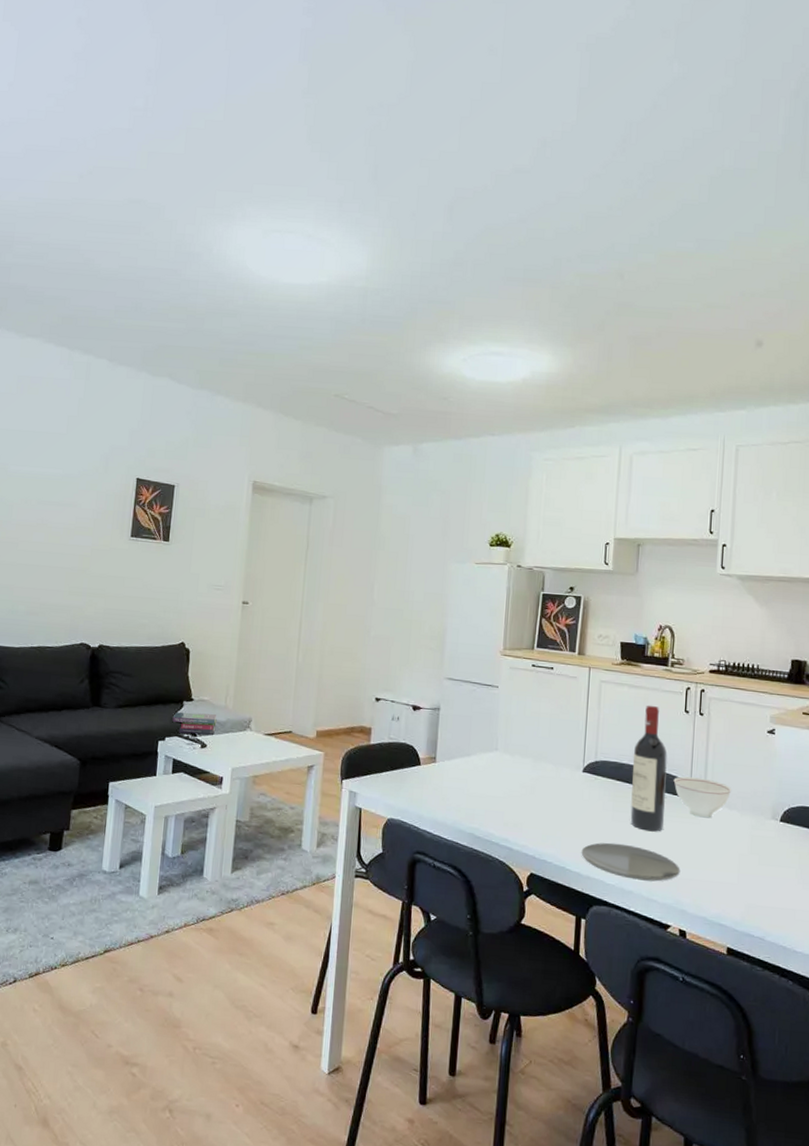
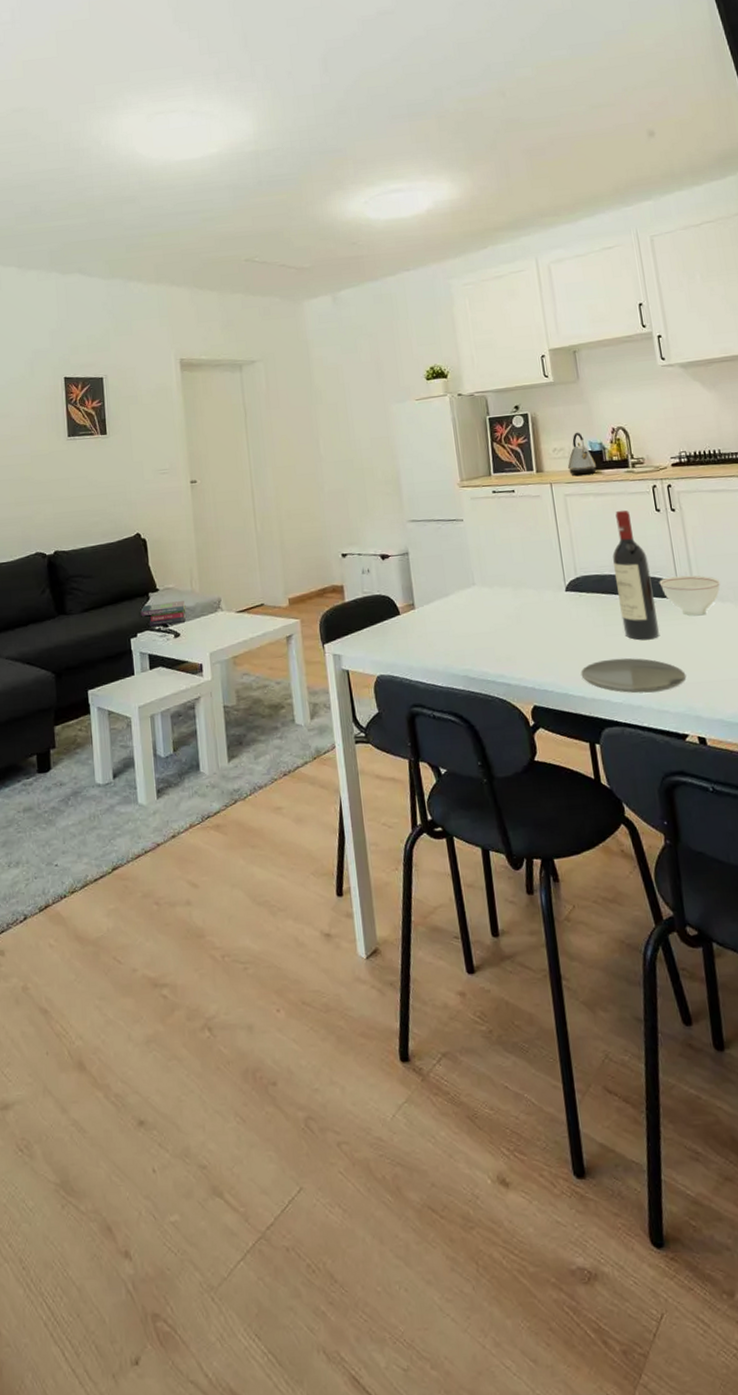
kettle: none [609,623,638,666] -> present [567,432,597,476]

